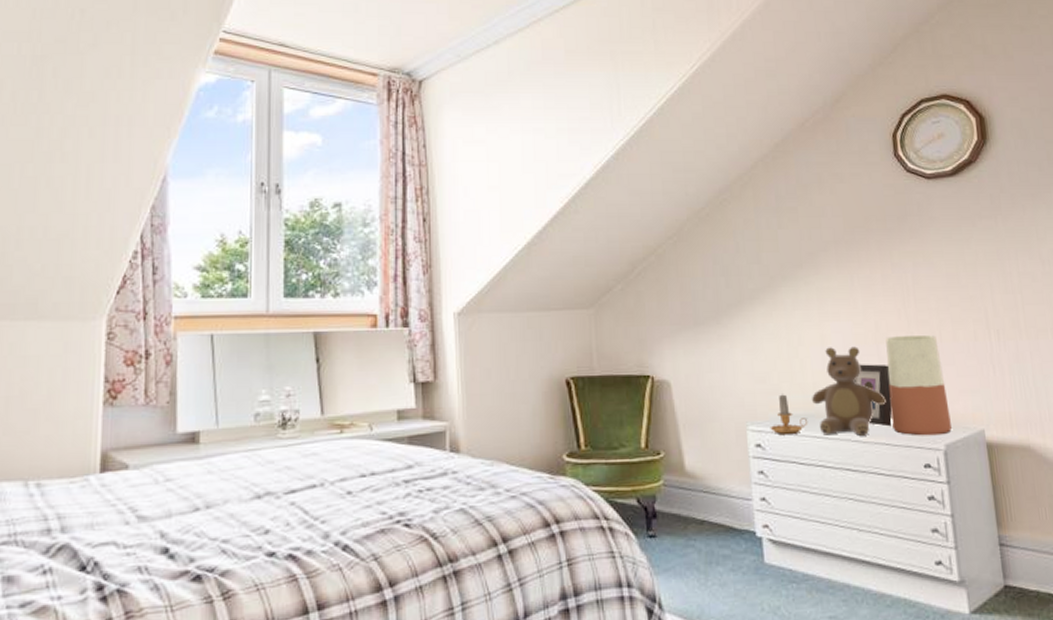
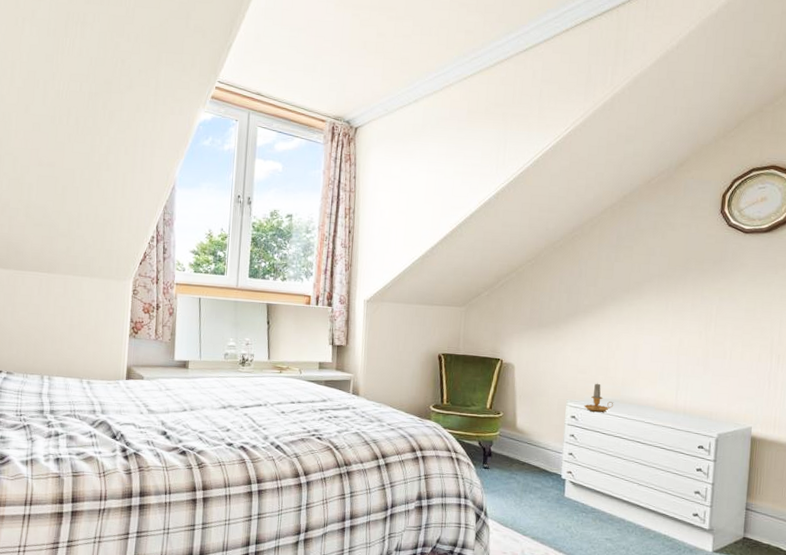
teddy bear: present [811,346,886,436] -> none [619,353,677,420]
picture frame: present [853,364,893,427] -> none [654,369,684,416]
vase: present [885,335,952,436] -> none [679,351,728,427]

